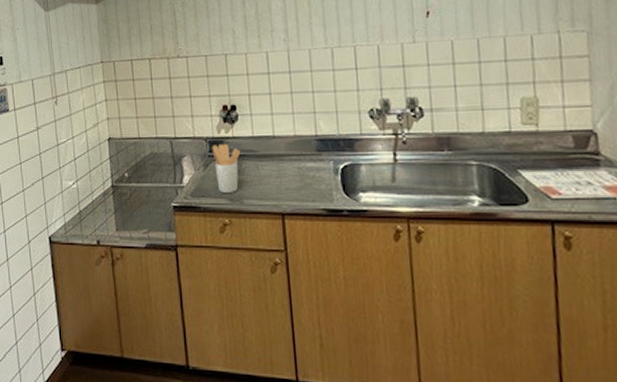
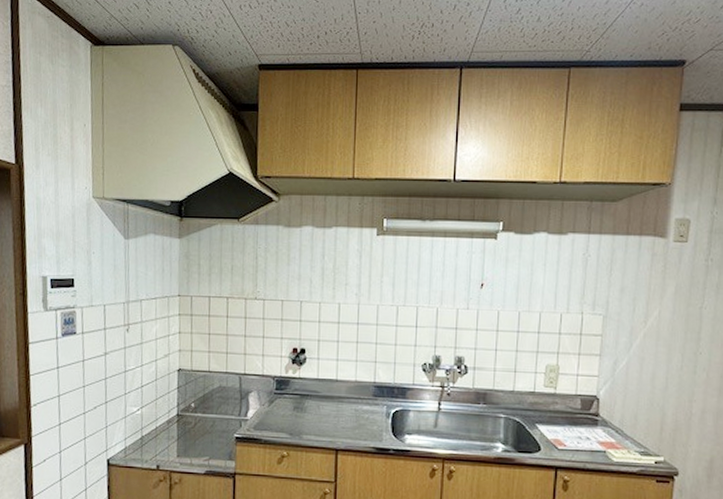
utensil holder: present [212,143,241,194] -> none [278,382,305,429]

